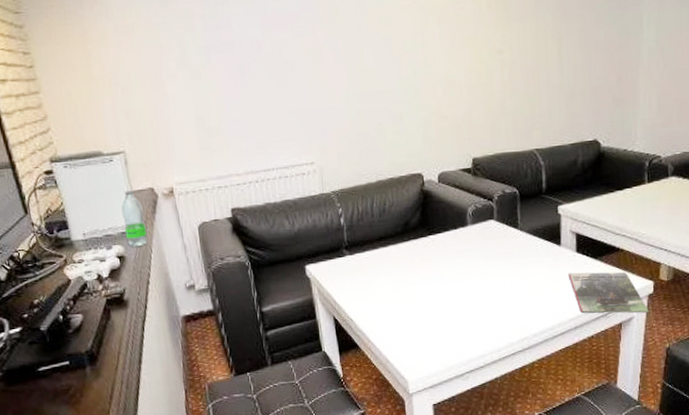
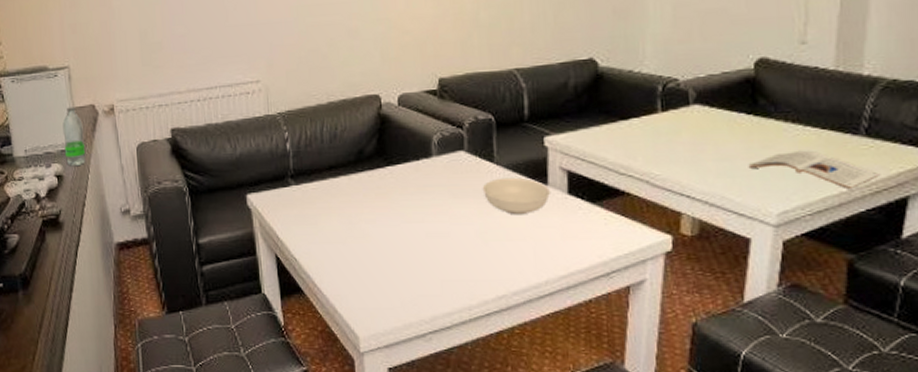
bowl: none [508,240,562,272] -> present [482,177,550,215]
magazine: present [568,272,649,314] -> none [558,219,667,275]

